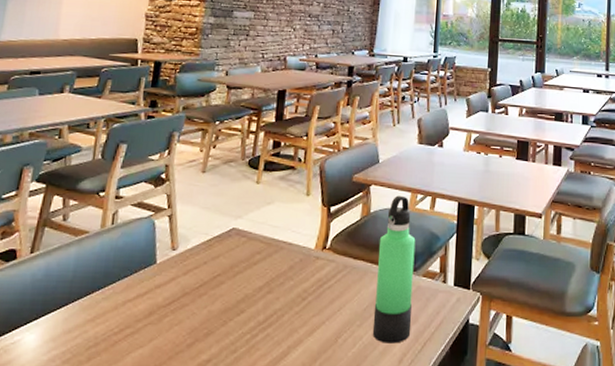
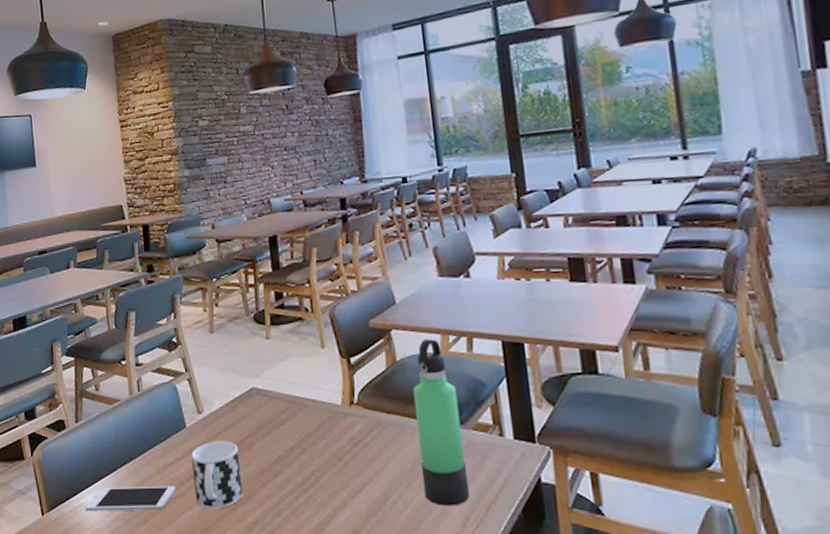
cell phone: none [19,322,131,349] -> present [85,486,176,511]
cup: none [150,278,206,347] -> present [191,441,244,509]

